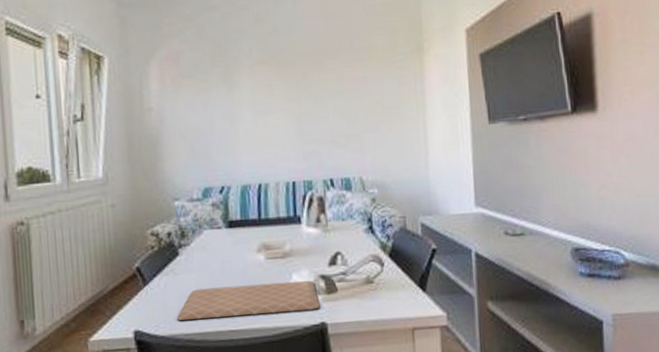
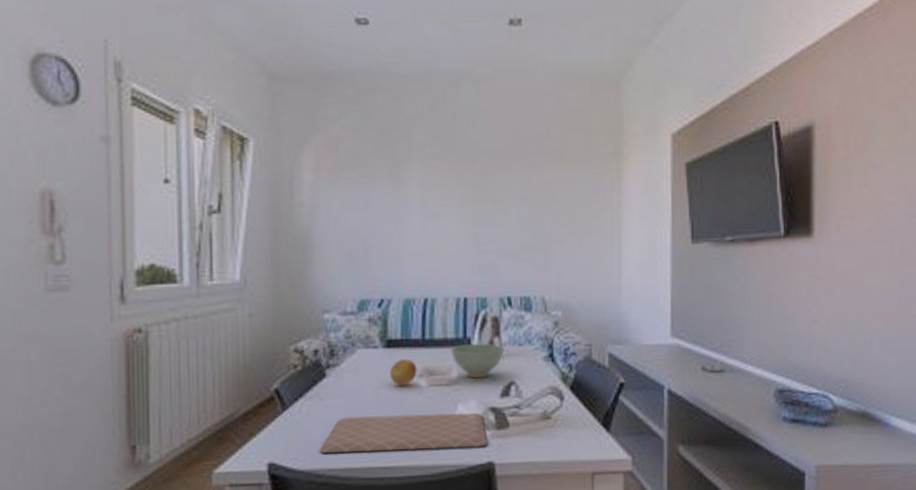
fruit: none [232,236,256,260] -> present [389,358,417,386]
bowl: none [283,220,330,251] -> present [450,343,505,379]

